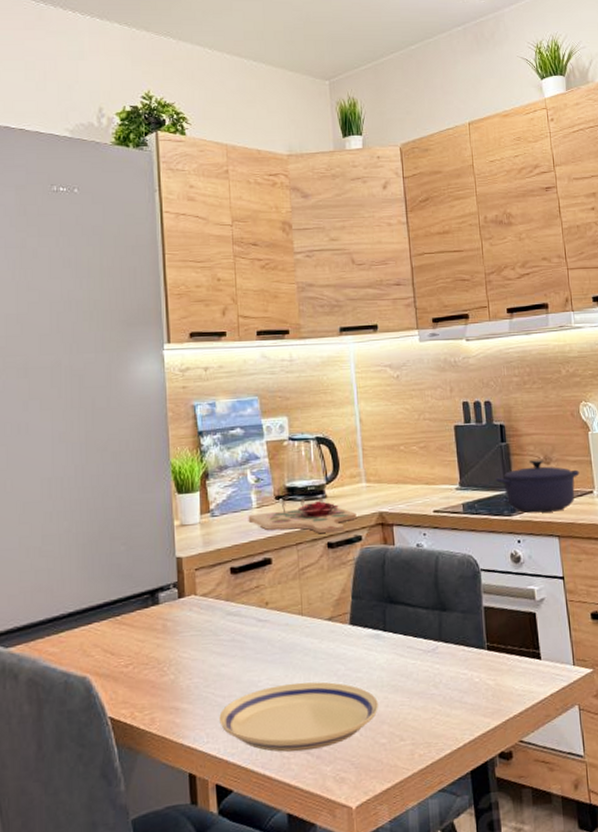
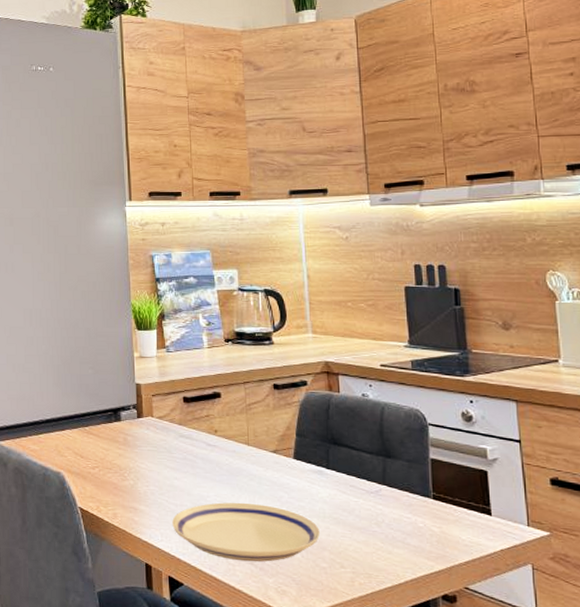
cutting board: present [248,497,357,534] -> none [199,343,302,377]
cooking pot: present [495,458,580,513] -> none [447,324,543,377]

